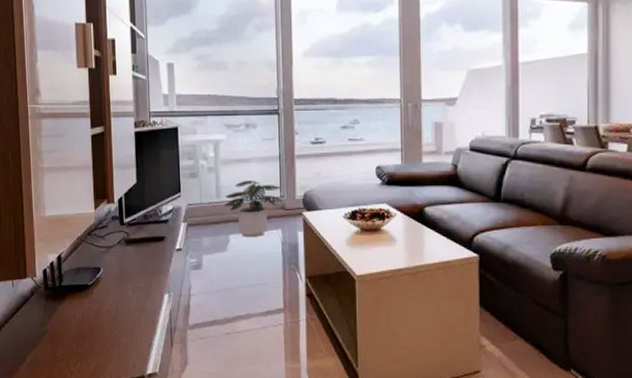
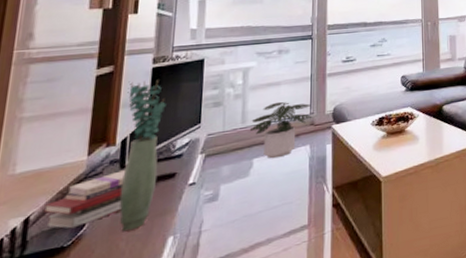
books: none [70,227,126,271] -> present [44,170,125,229]
vase: none [117,143,150,282] -> present [119,80,166,232]

